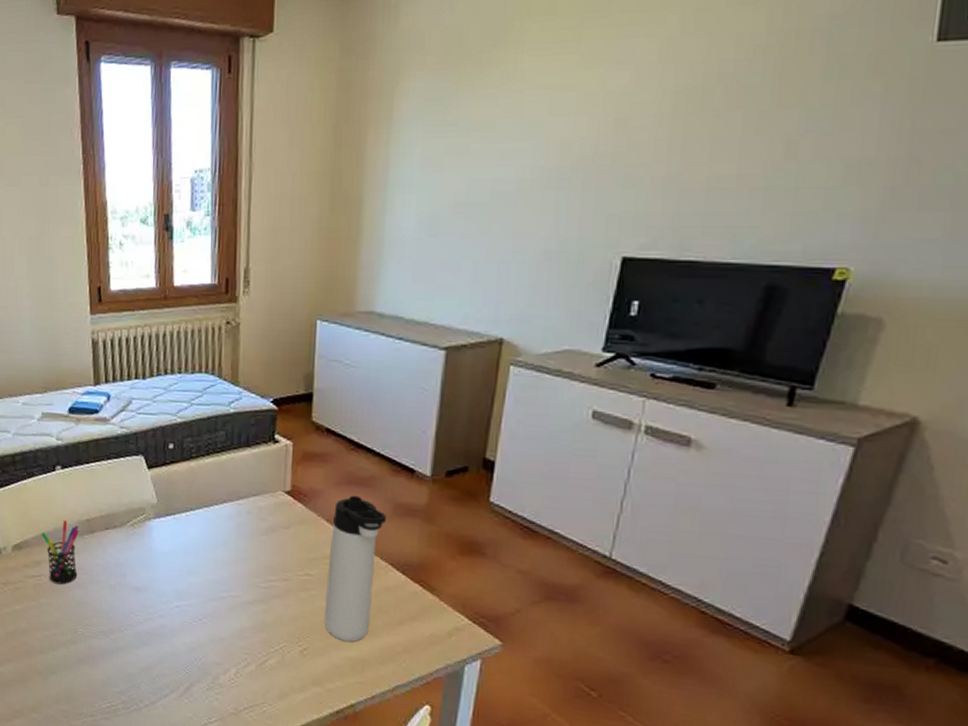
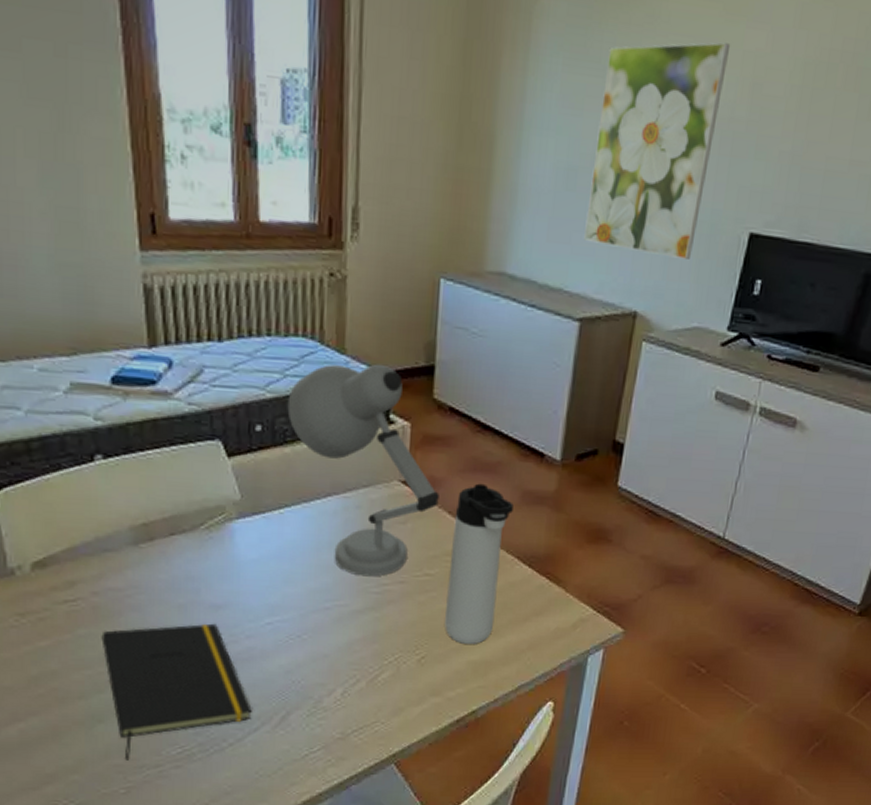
pen holder: present [40,519,80,585] -> none [74,525,134,609]
notepad: none [56,601,163,708] -> present [101,623,252,761]
desk lamp: none [193,393,318,573] -> present [287,364,439,577]
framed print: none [447,88,591,287] -> present [584,42,731,259]

